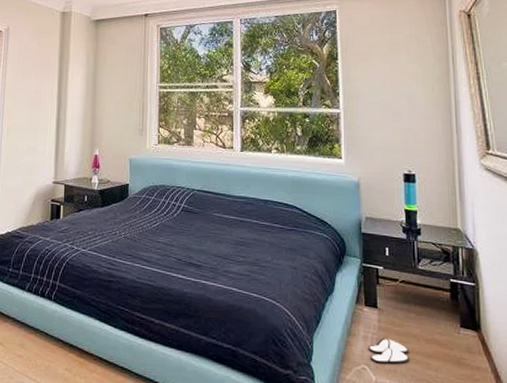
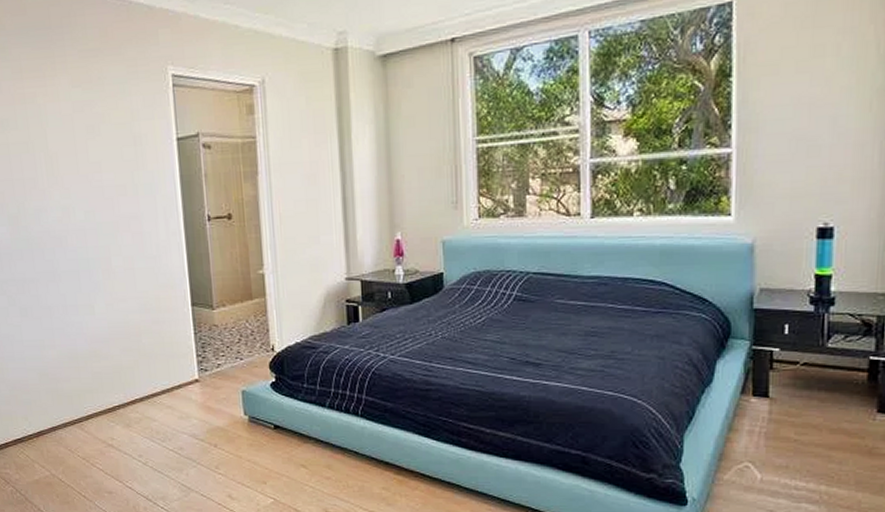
slippers: present [368,337,409,364] -> none [754,430,806,460]

